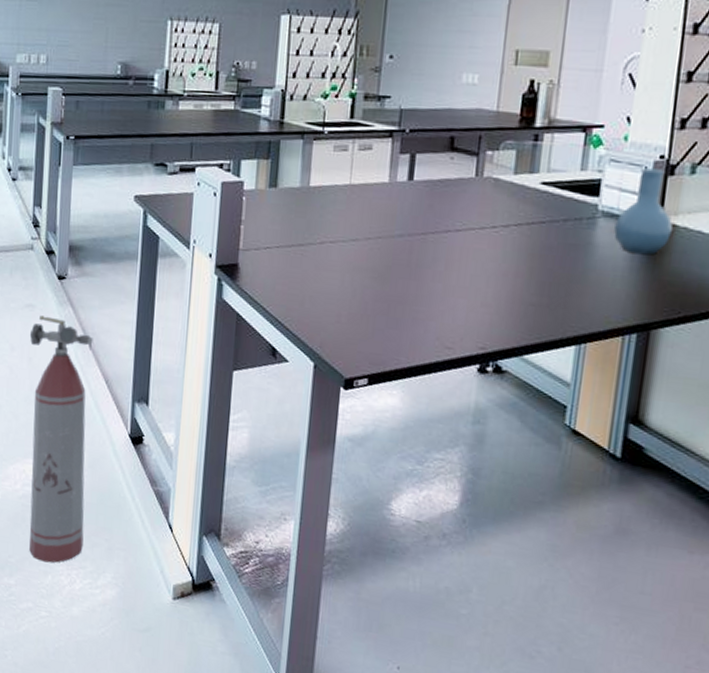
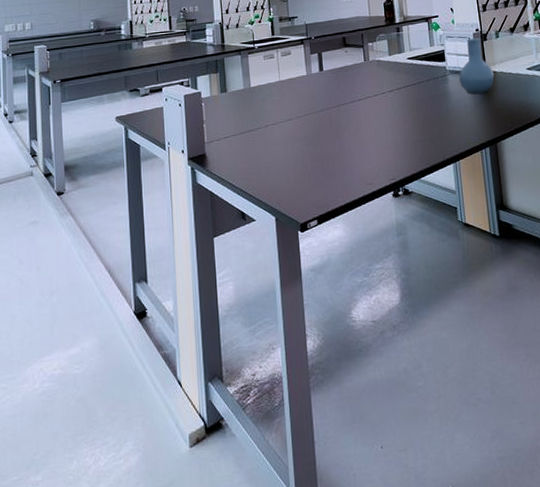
fire extinguisher: present [29,315,93,563] -> none [36,228,103,450]

